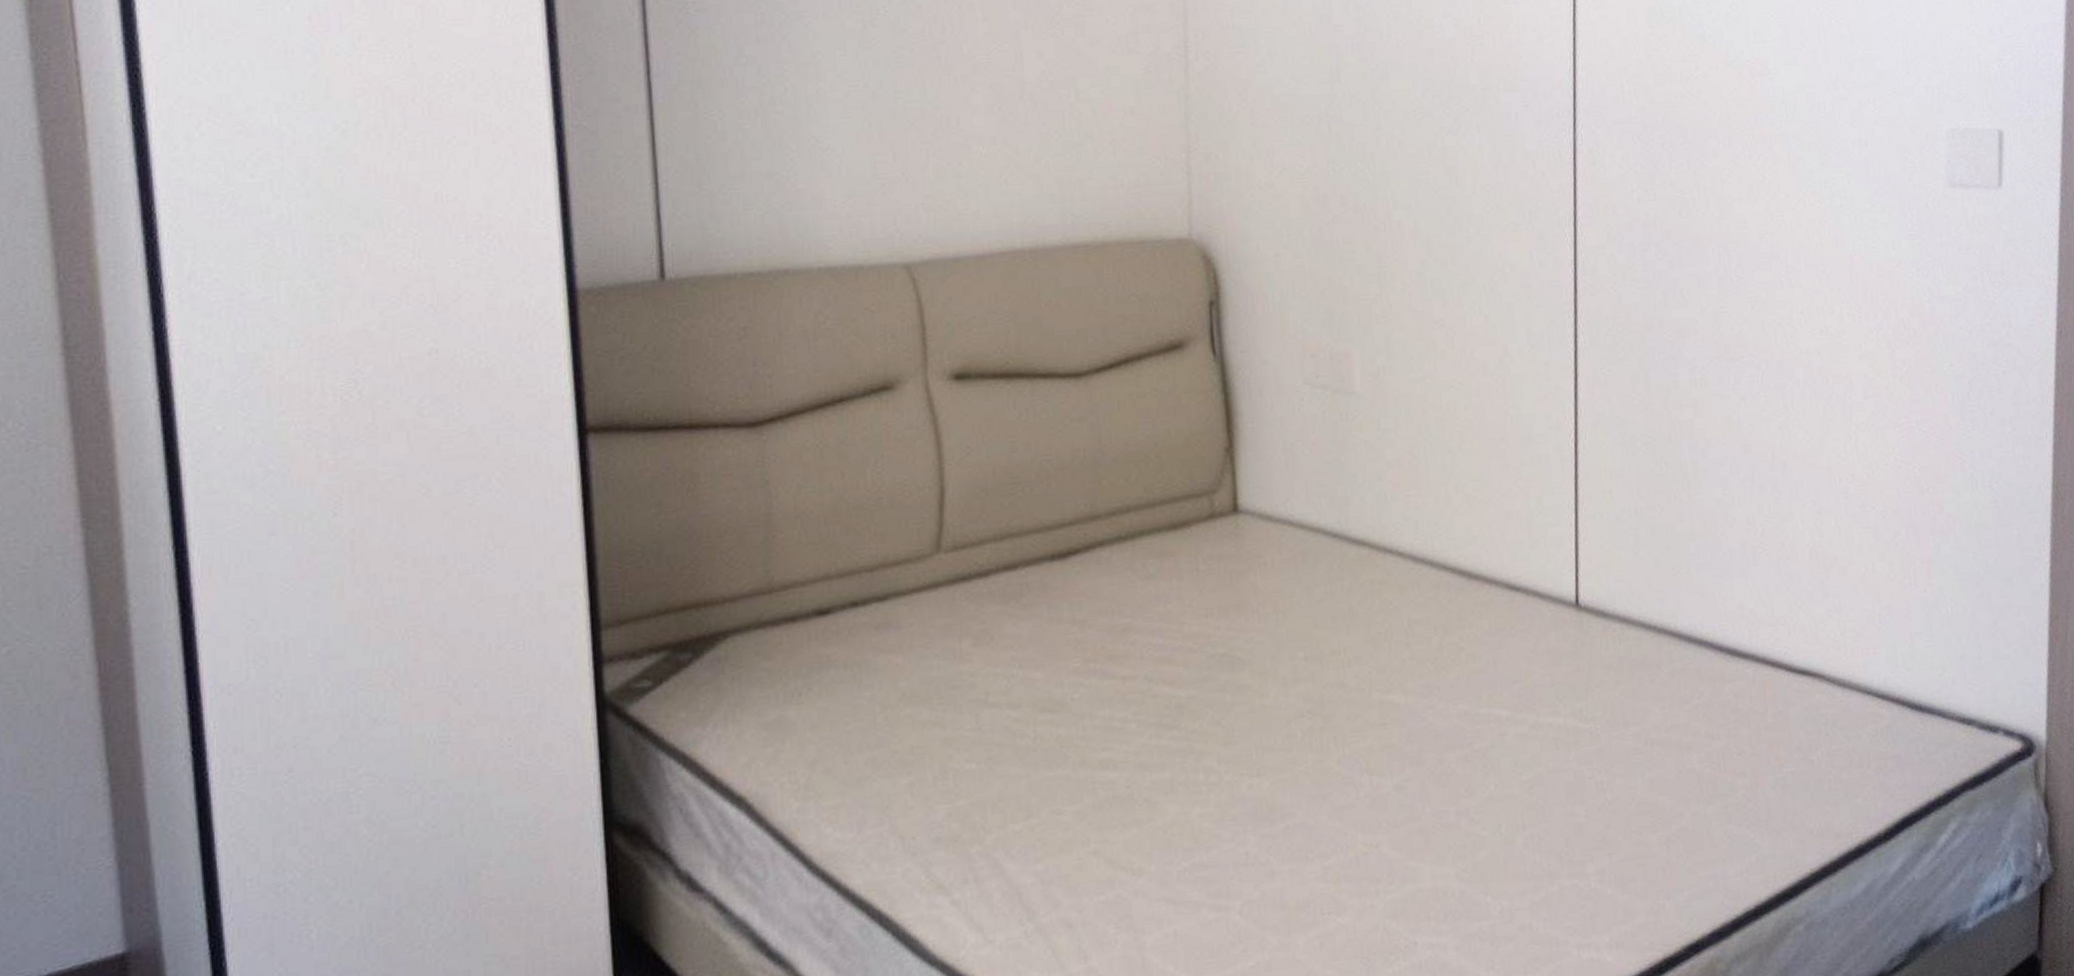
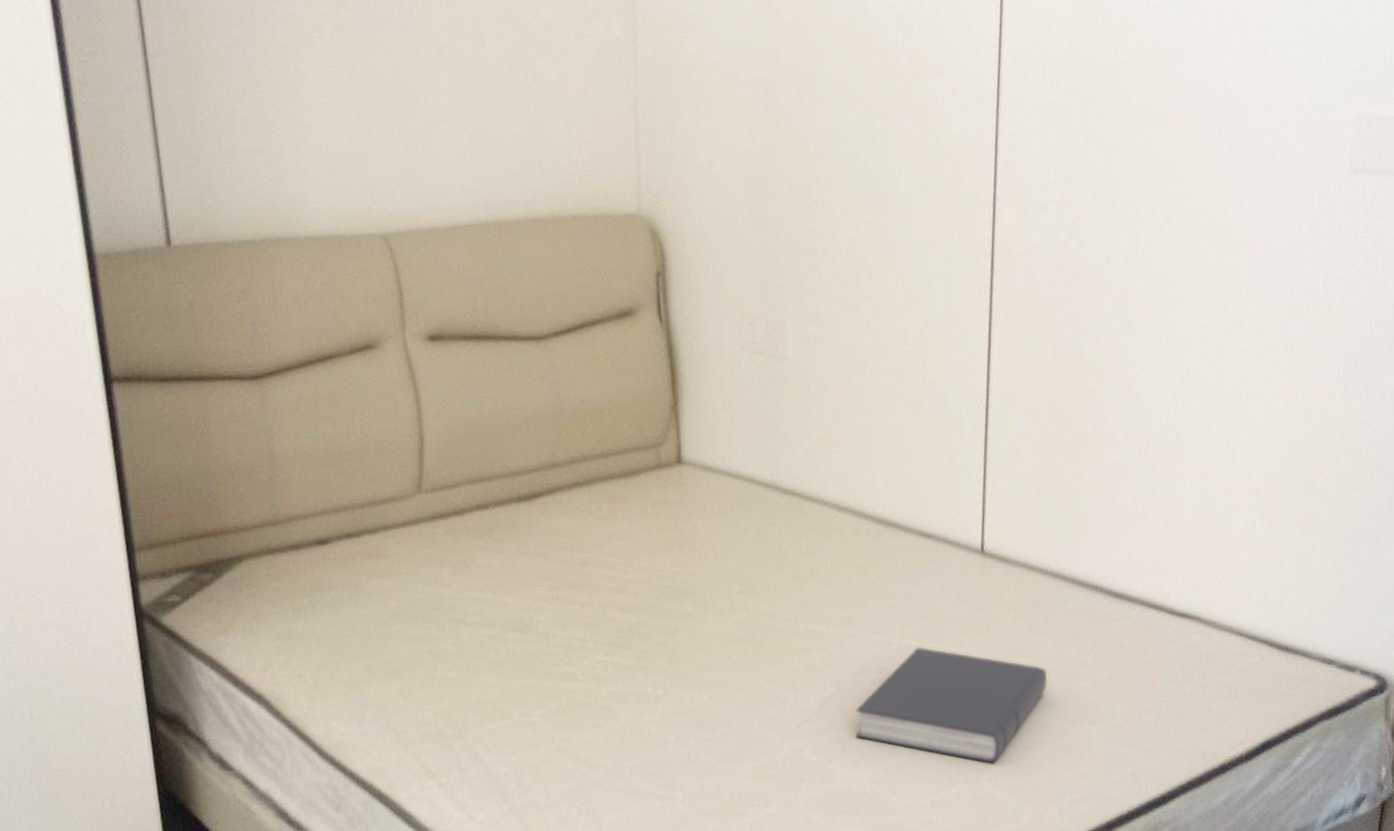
book: none [1440,716,1658,855] -> present [856,646,1048,765]

